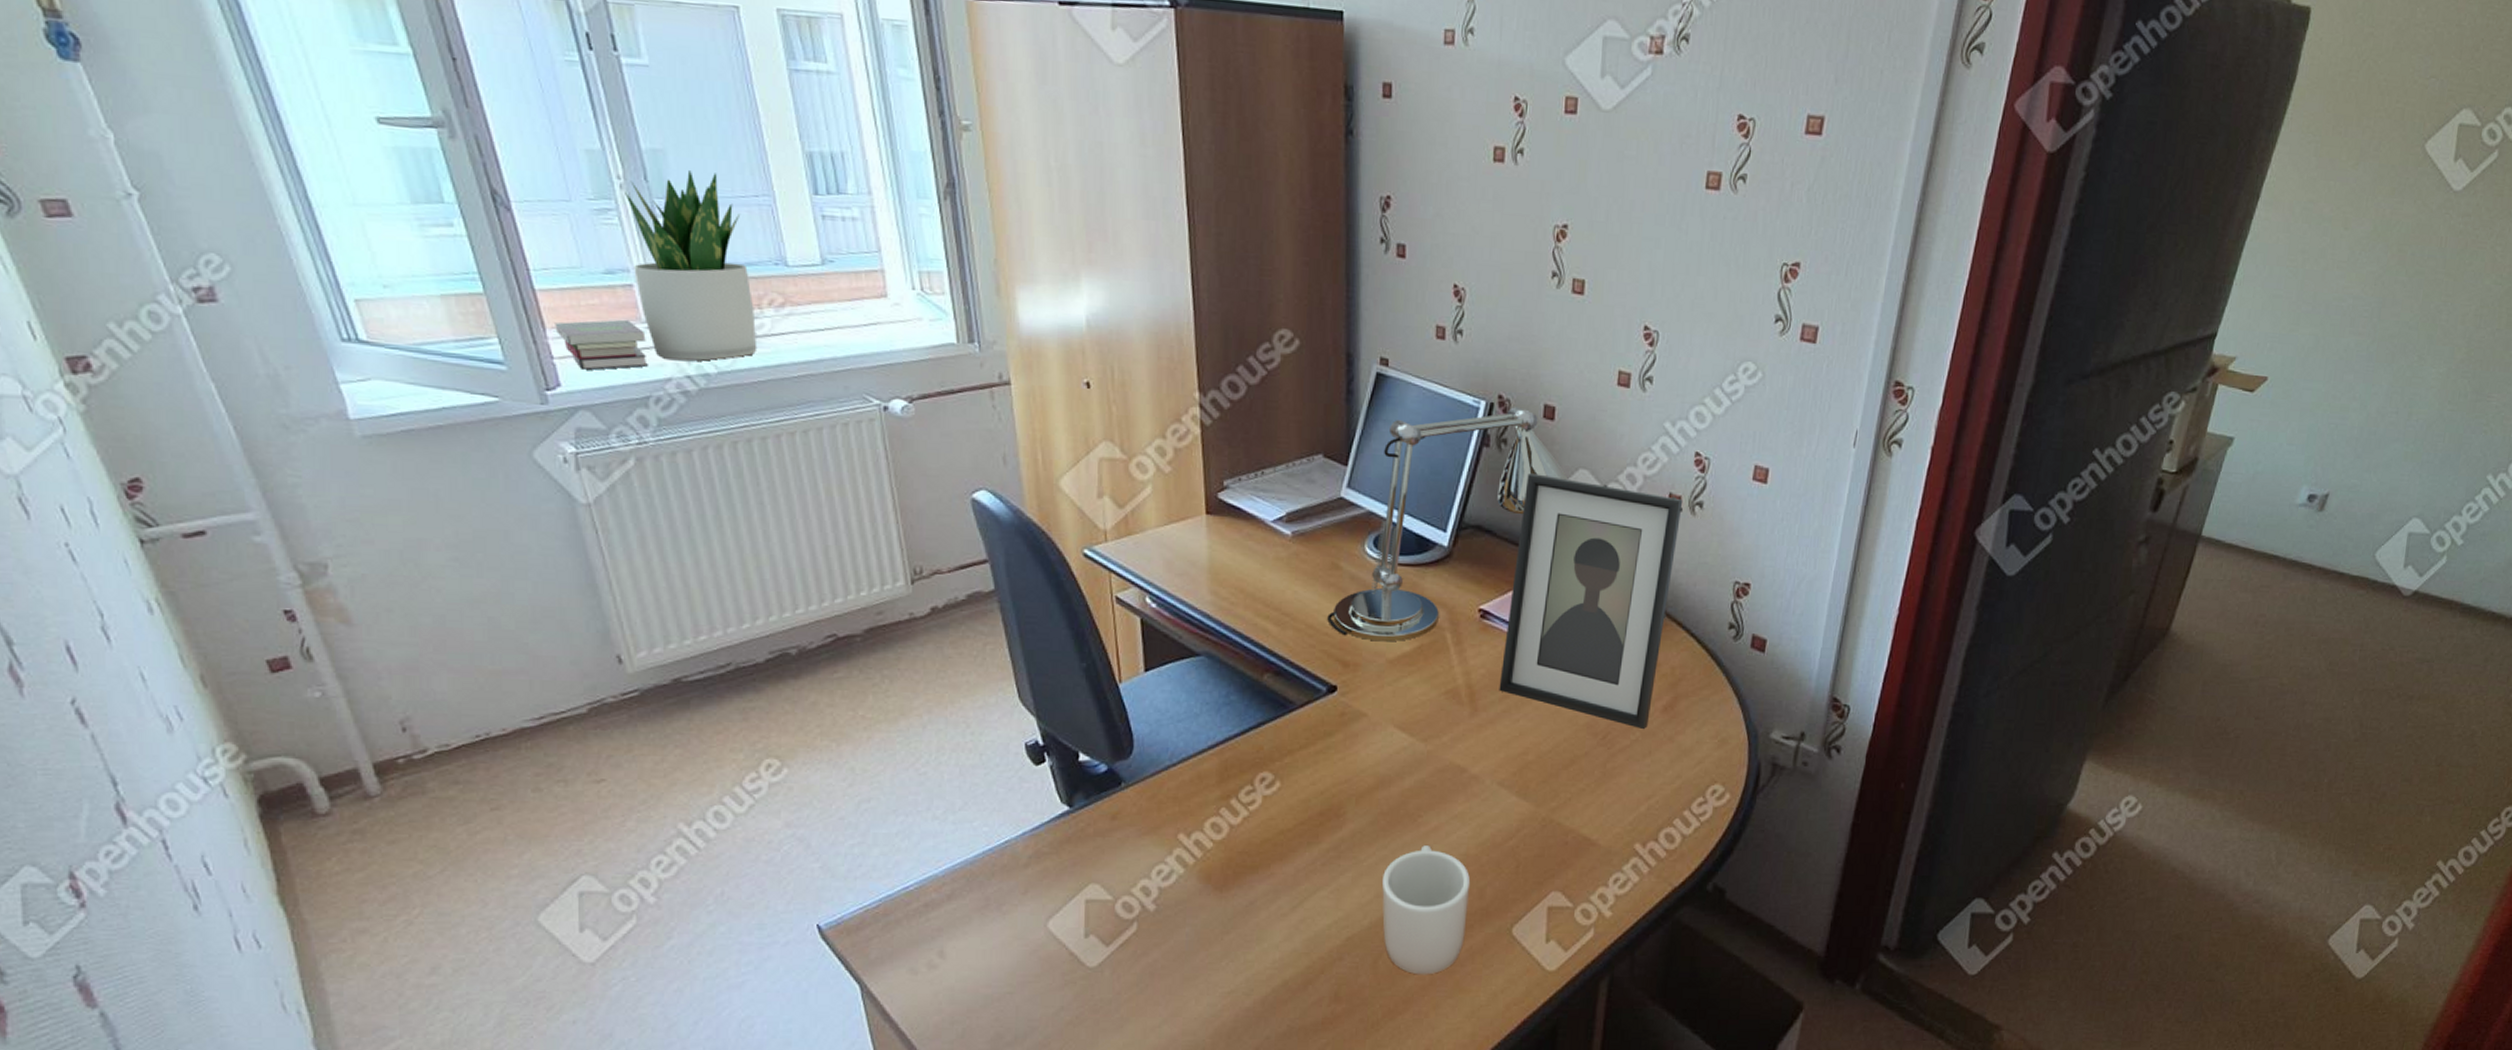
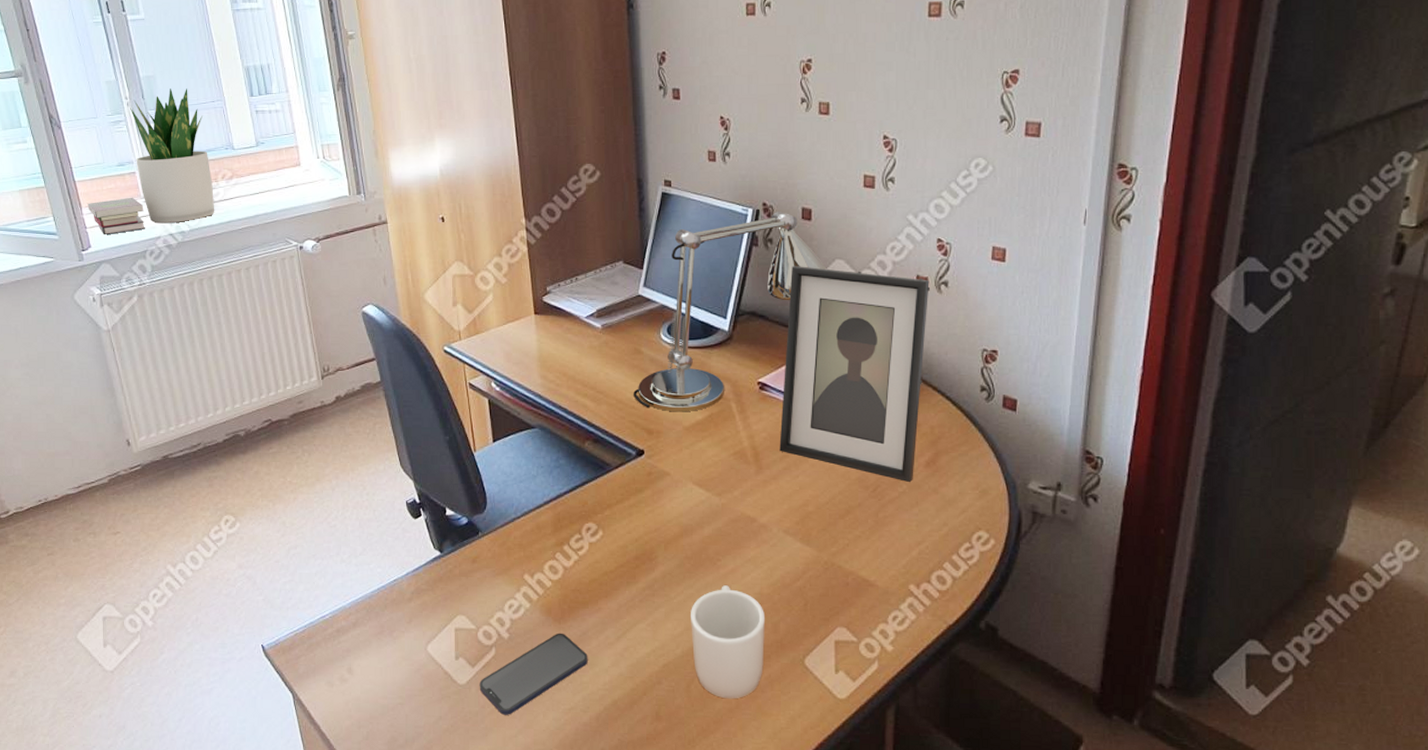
smartphone: none [1114,903,1255,1002] -> present [479,633,588,715]

